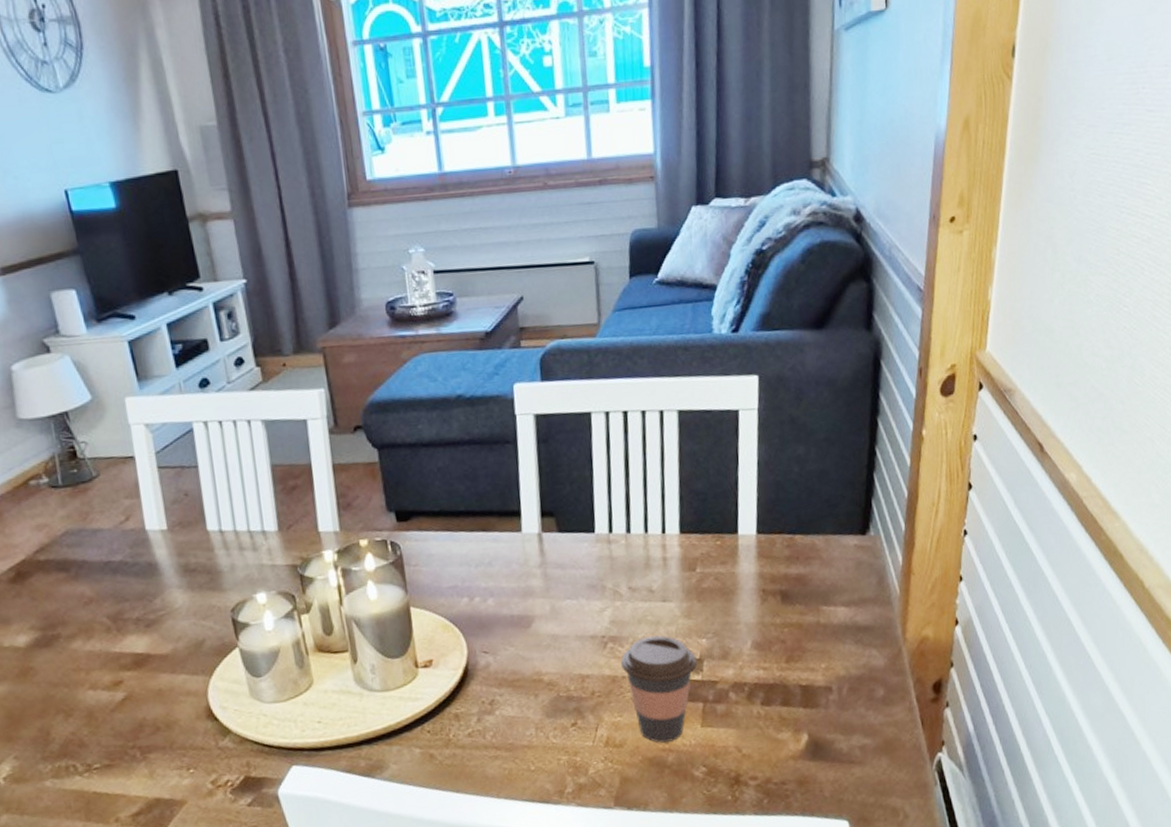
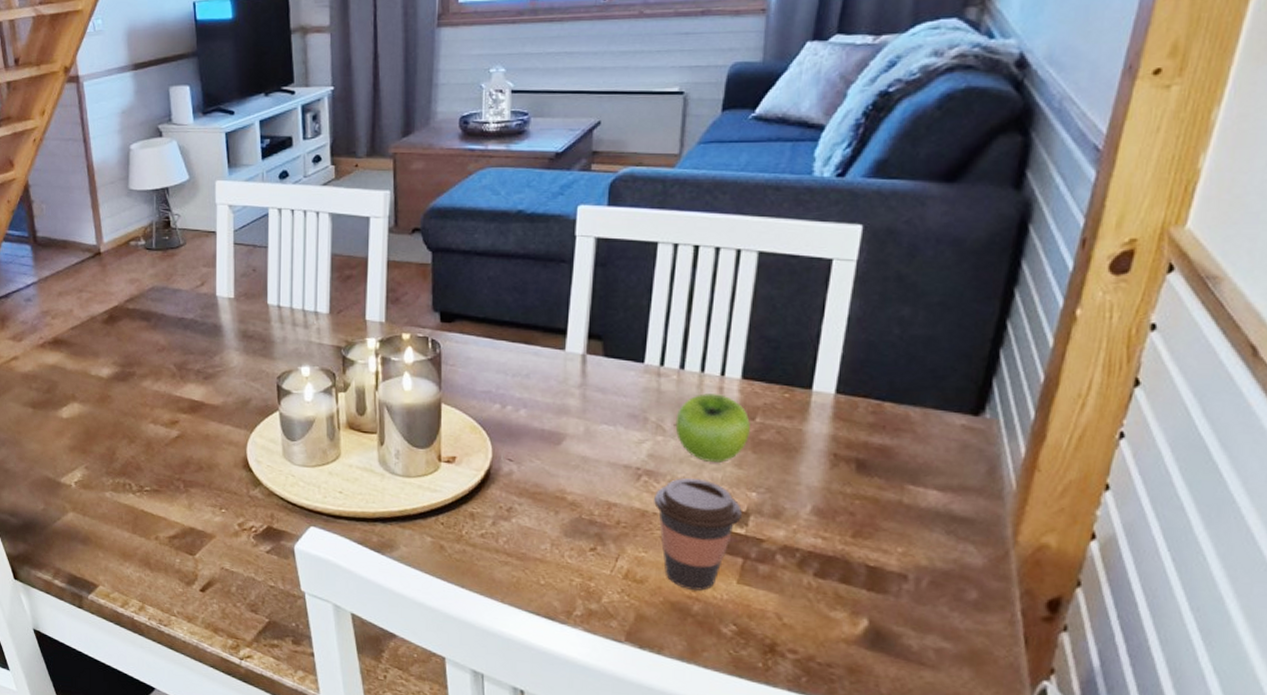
fruit: none [629,551,693,618] -> present [675,393,750,463]

